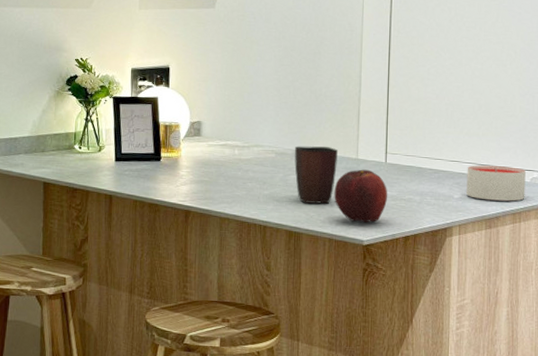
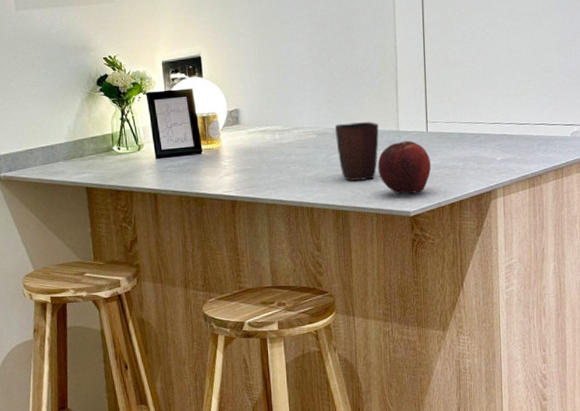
candle: present [466,165,526,201] -> none [508,123,567,159]

